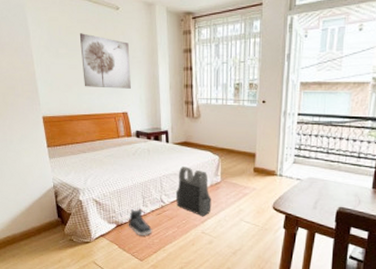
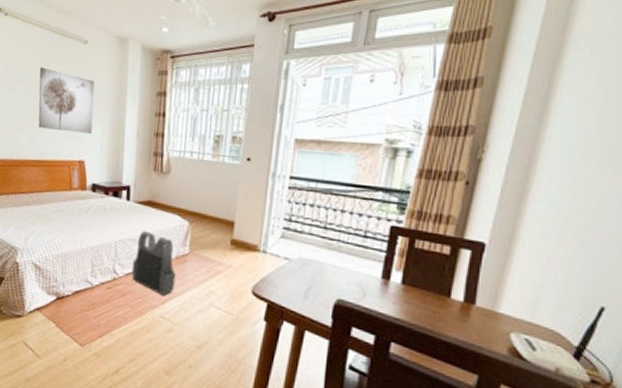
sneaker: present [128,208,153,235] -> none [70,279,100,314]

